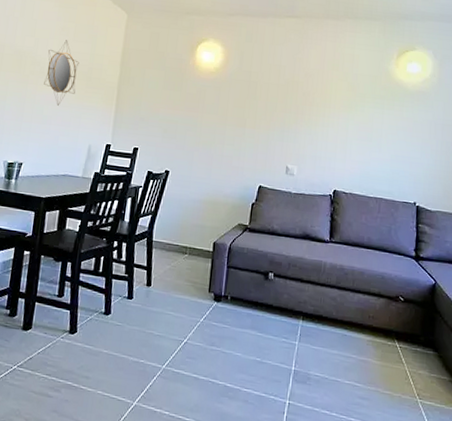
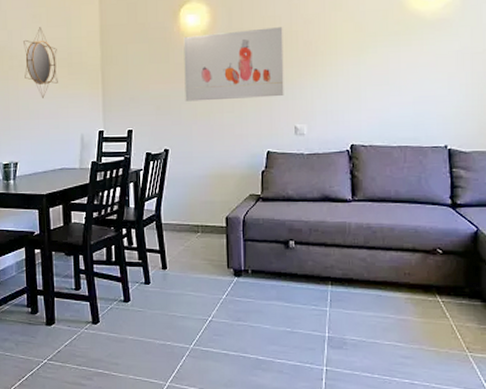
wall art: none [191,70,286,138] -> present [183,27,284,102]

